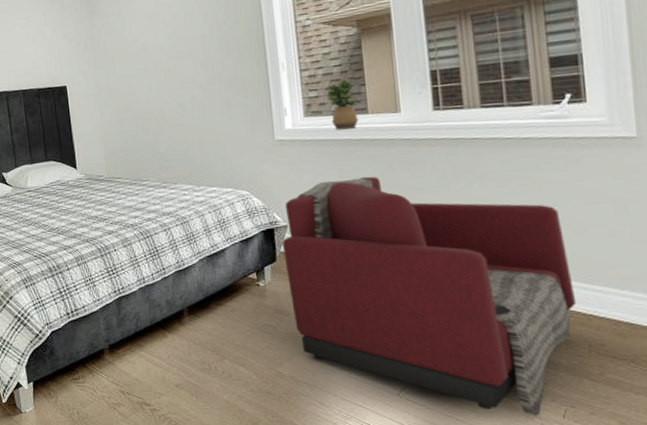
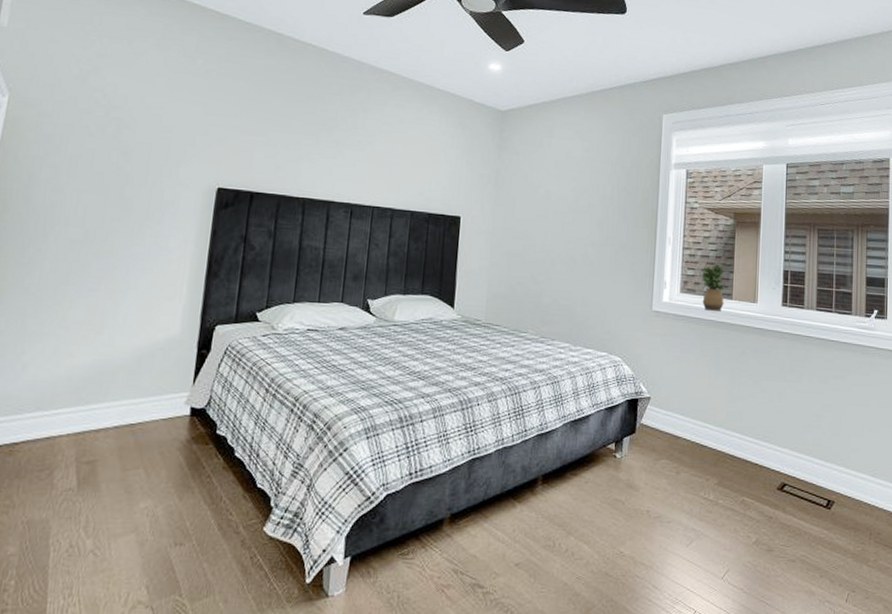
armchair: present [282,176,577,416] -> none [642,357,865,601]

